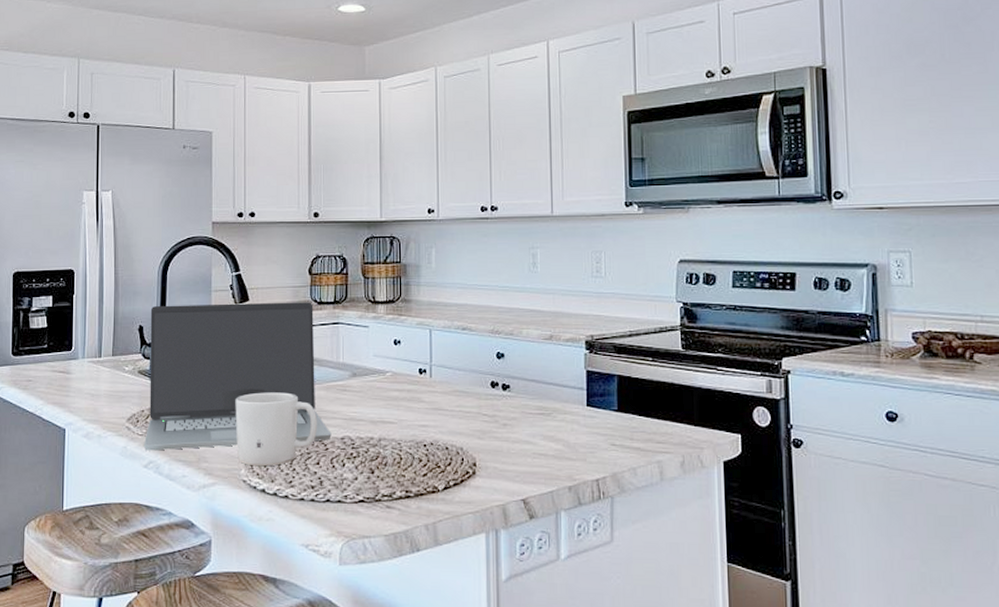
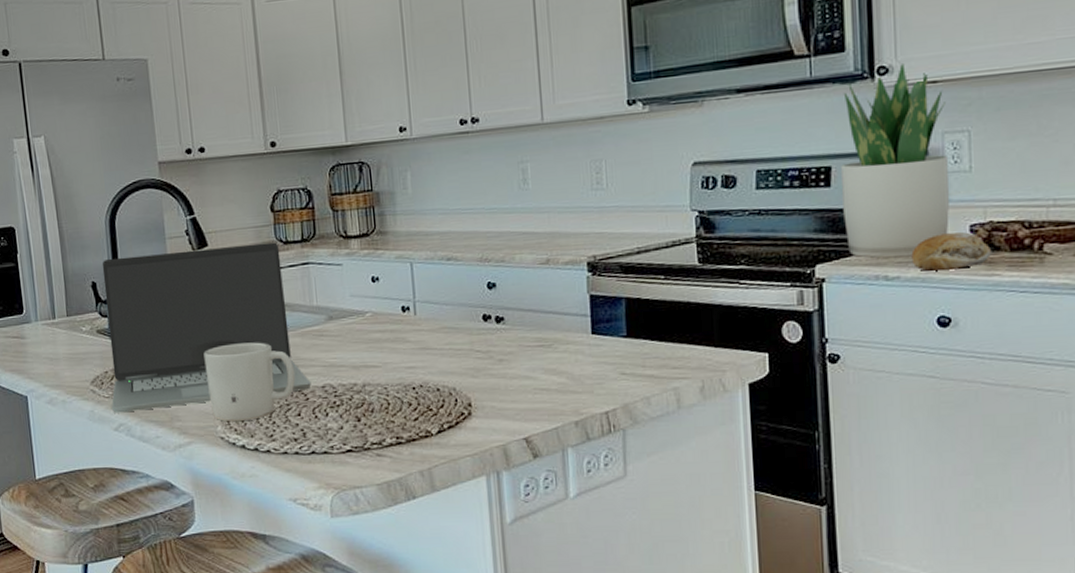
planter: none [804,191,895,356] -> present [841,64,949,259]
bread: none [863,339,931,372] -> present [911,232,992,272]

